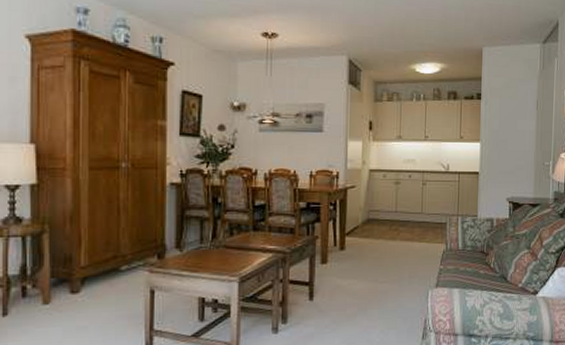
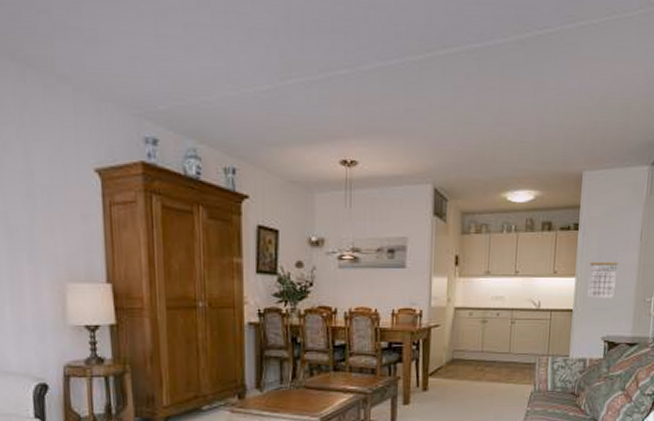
calendar: none [492,128,518,162] -> present [587,261,618,298]

